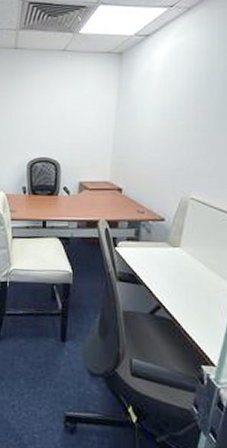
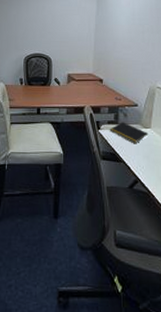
notepad: none [128,239,177,265] -> present [109,122,149,144]

